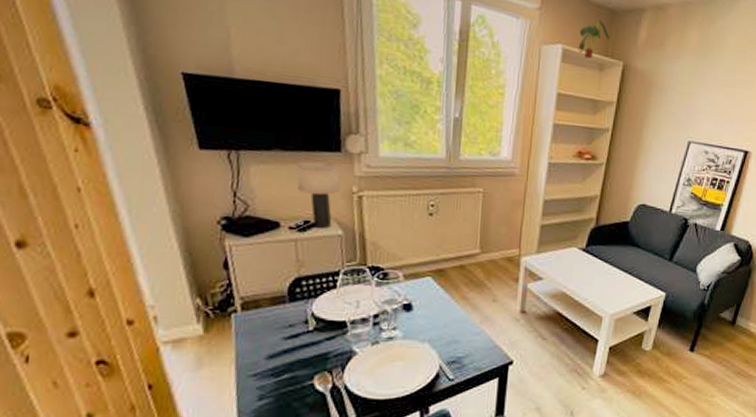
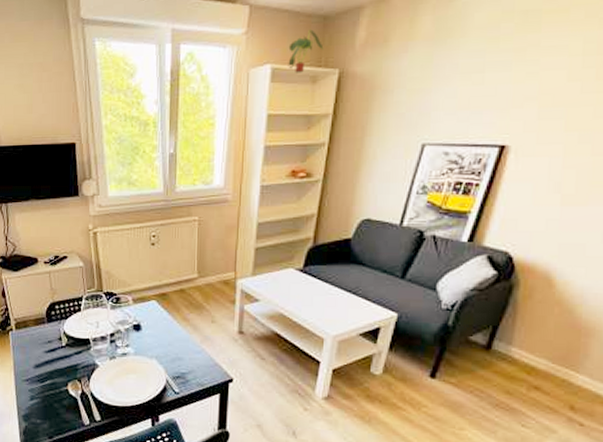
table lamp: present [296,160,341,229] -> none [46,205,80,262]

